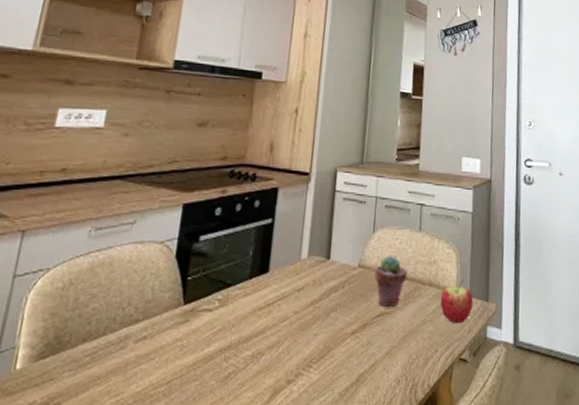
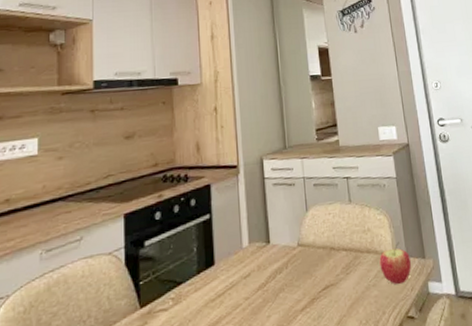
potted succulent: present [374,254,408,306] -> none [314,229,345,280]

